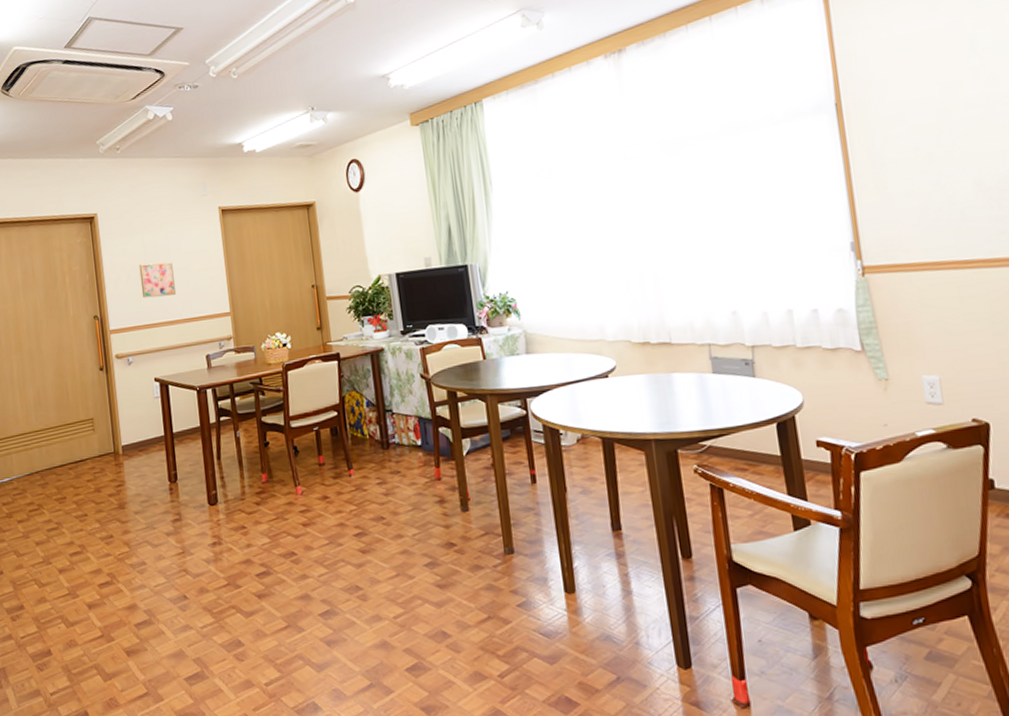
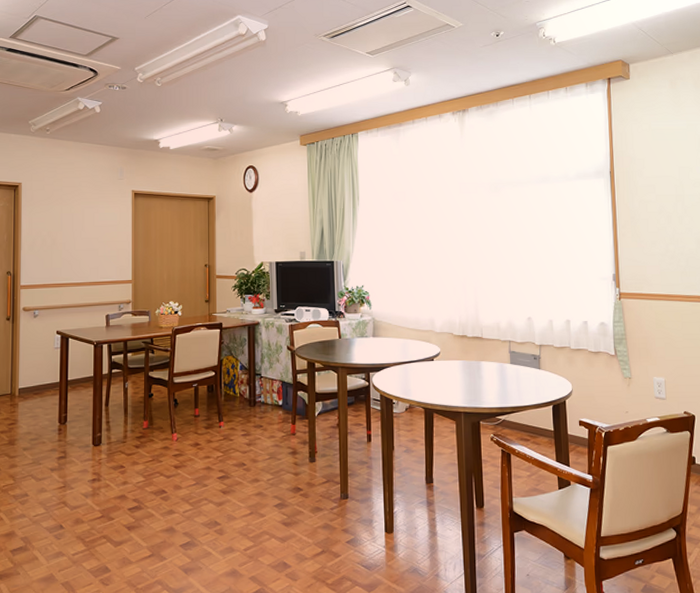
wall art: present [139,262,177,299] -> none [54,231,86,261]

